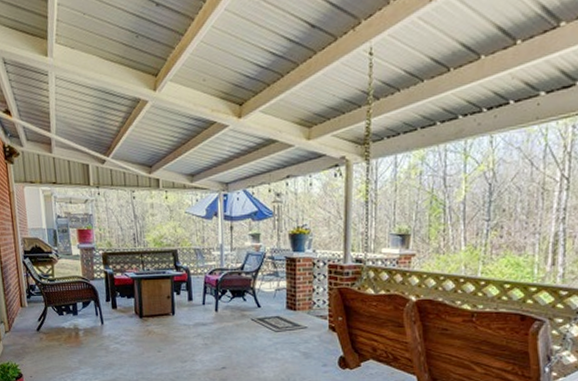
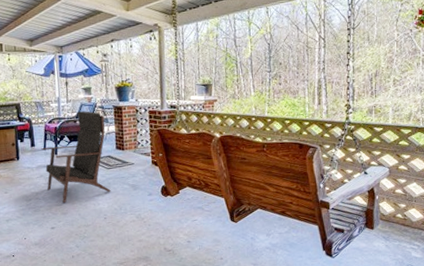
lounge chair: none [199,261,278,369] -> present [41,111,111,204]

